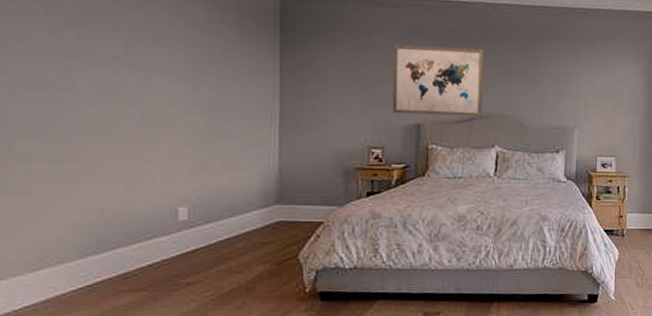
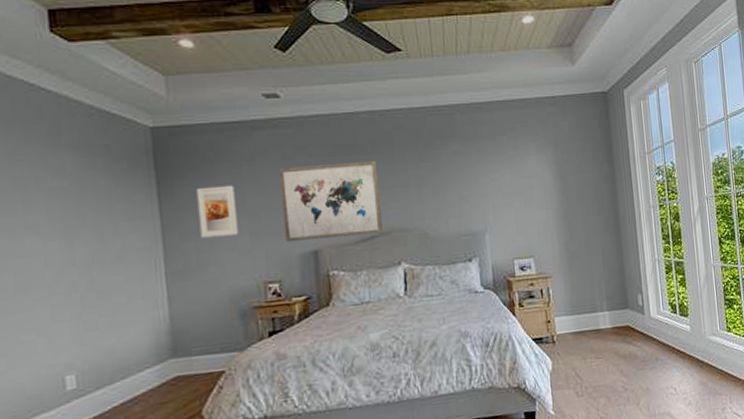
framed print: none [315,52,351,101] -> present [196,185,239,238]

